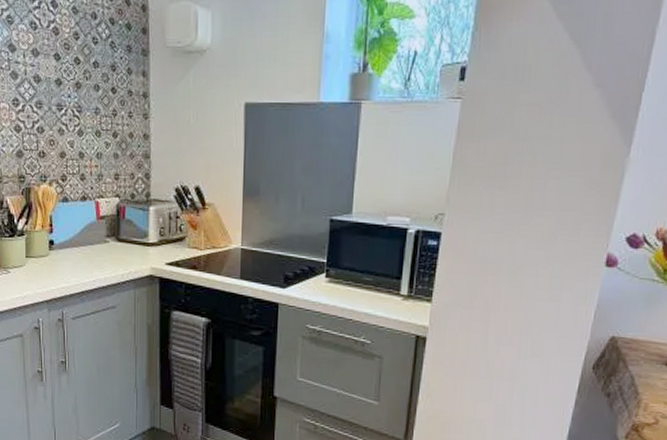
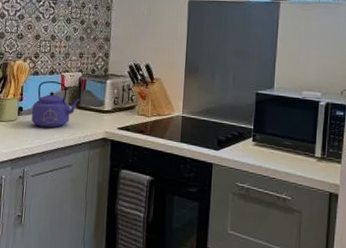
kettle: none [64,209,120,265] -> present [31,81,80,128]

